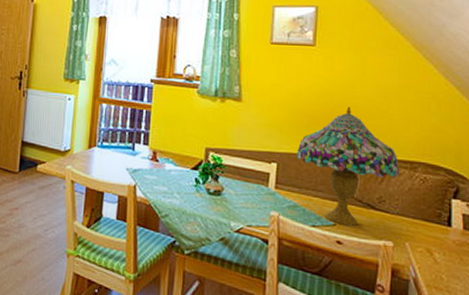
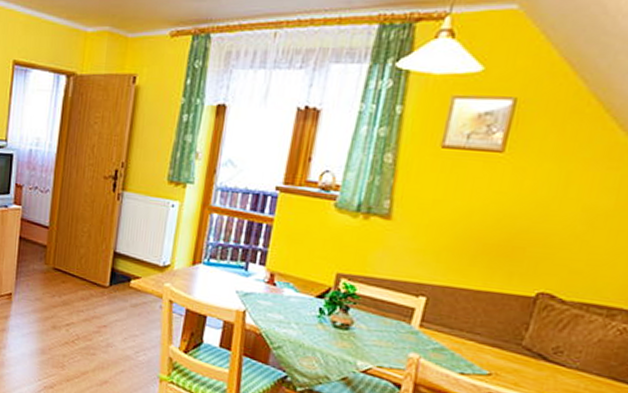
table lamp: present [297,106,400,226] -> none [453,233,592,378]

